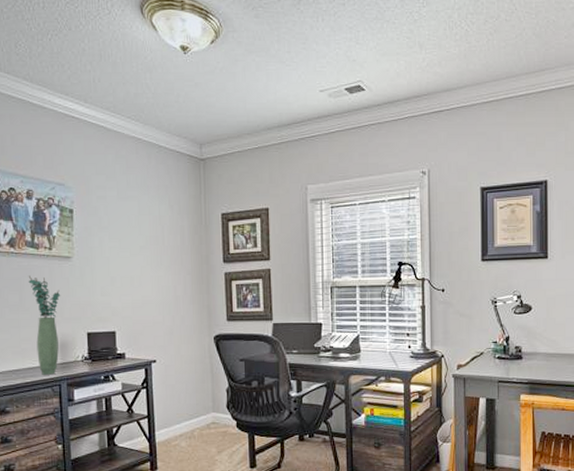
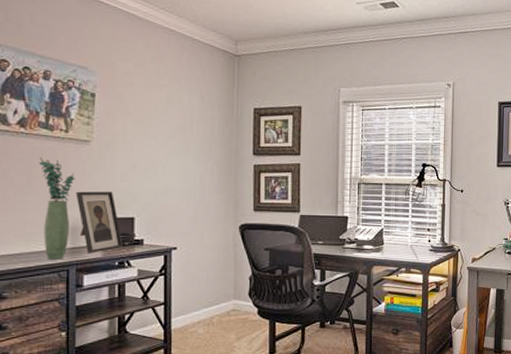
picture frame: none [62,307,107,368] -> present [75,191,124,253]

